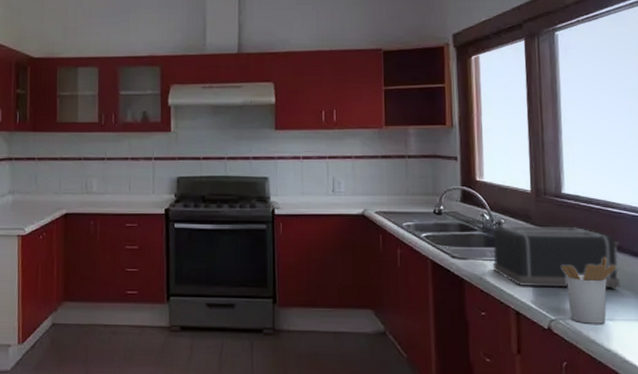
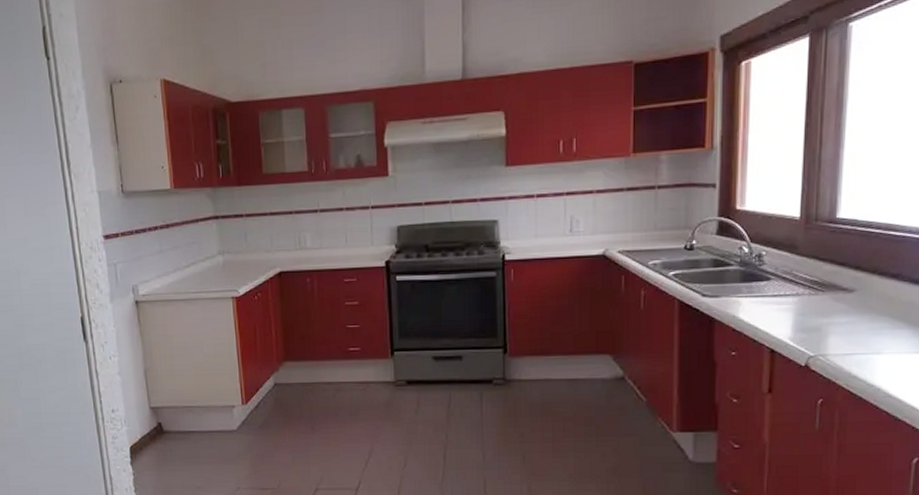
toaster: present [492,225,621,289] -> none [748,255,898,324]
utensil holder: present [562,257,617,324] -> none [827,287,892,359]

